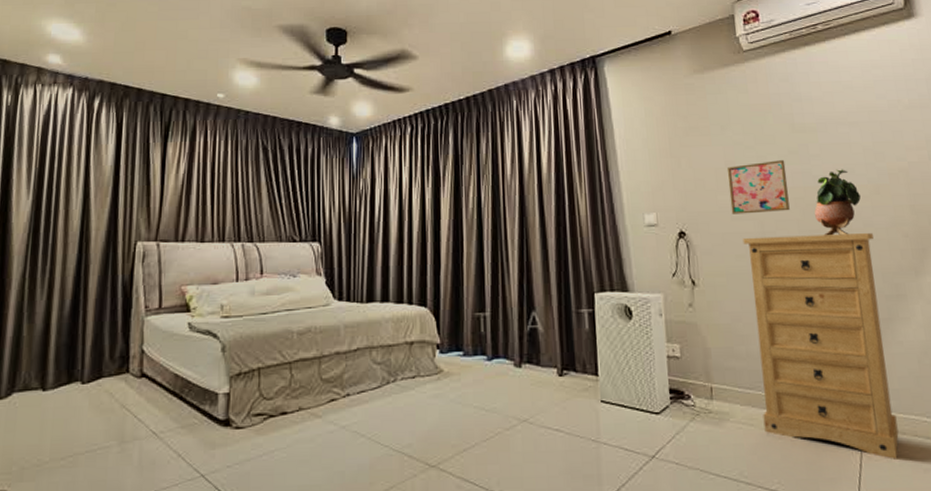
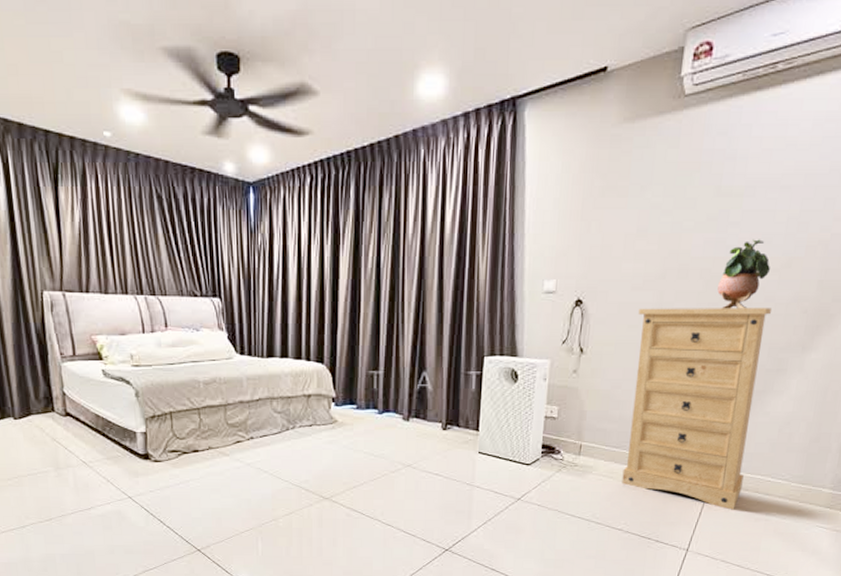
wall art: present [726,160,790,214] -> none [633,227,701,284]

